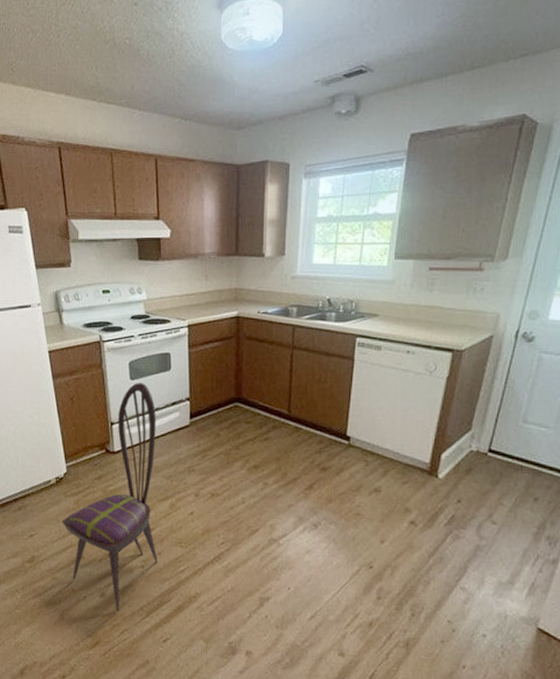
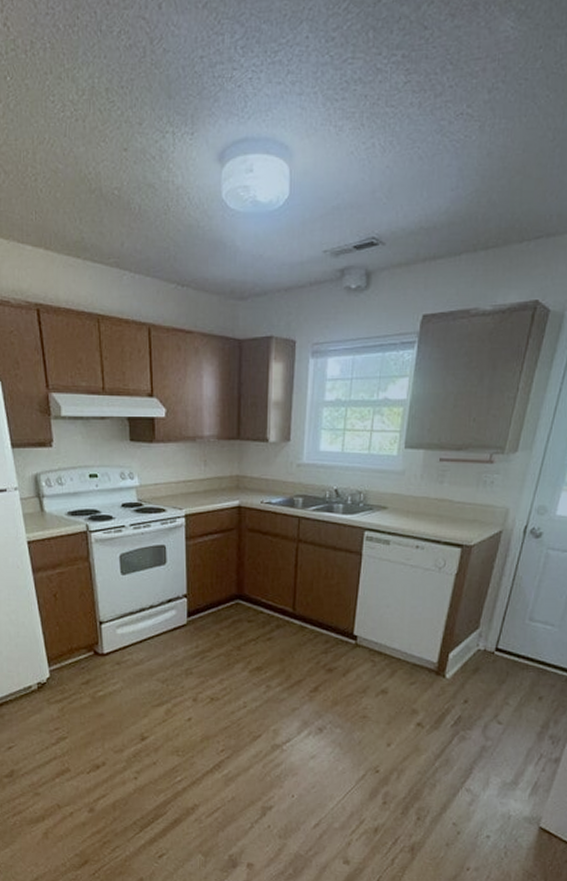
dining chair: present [62,382,158,612] -> none [45,577,152,827]

